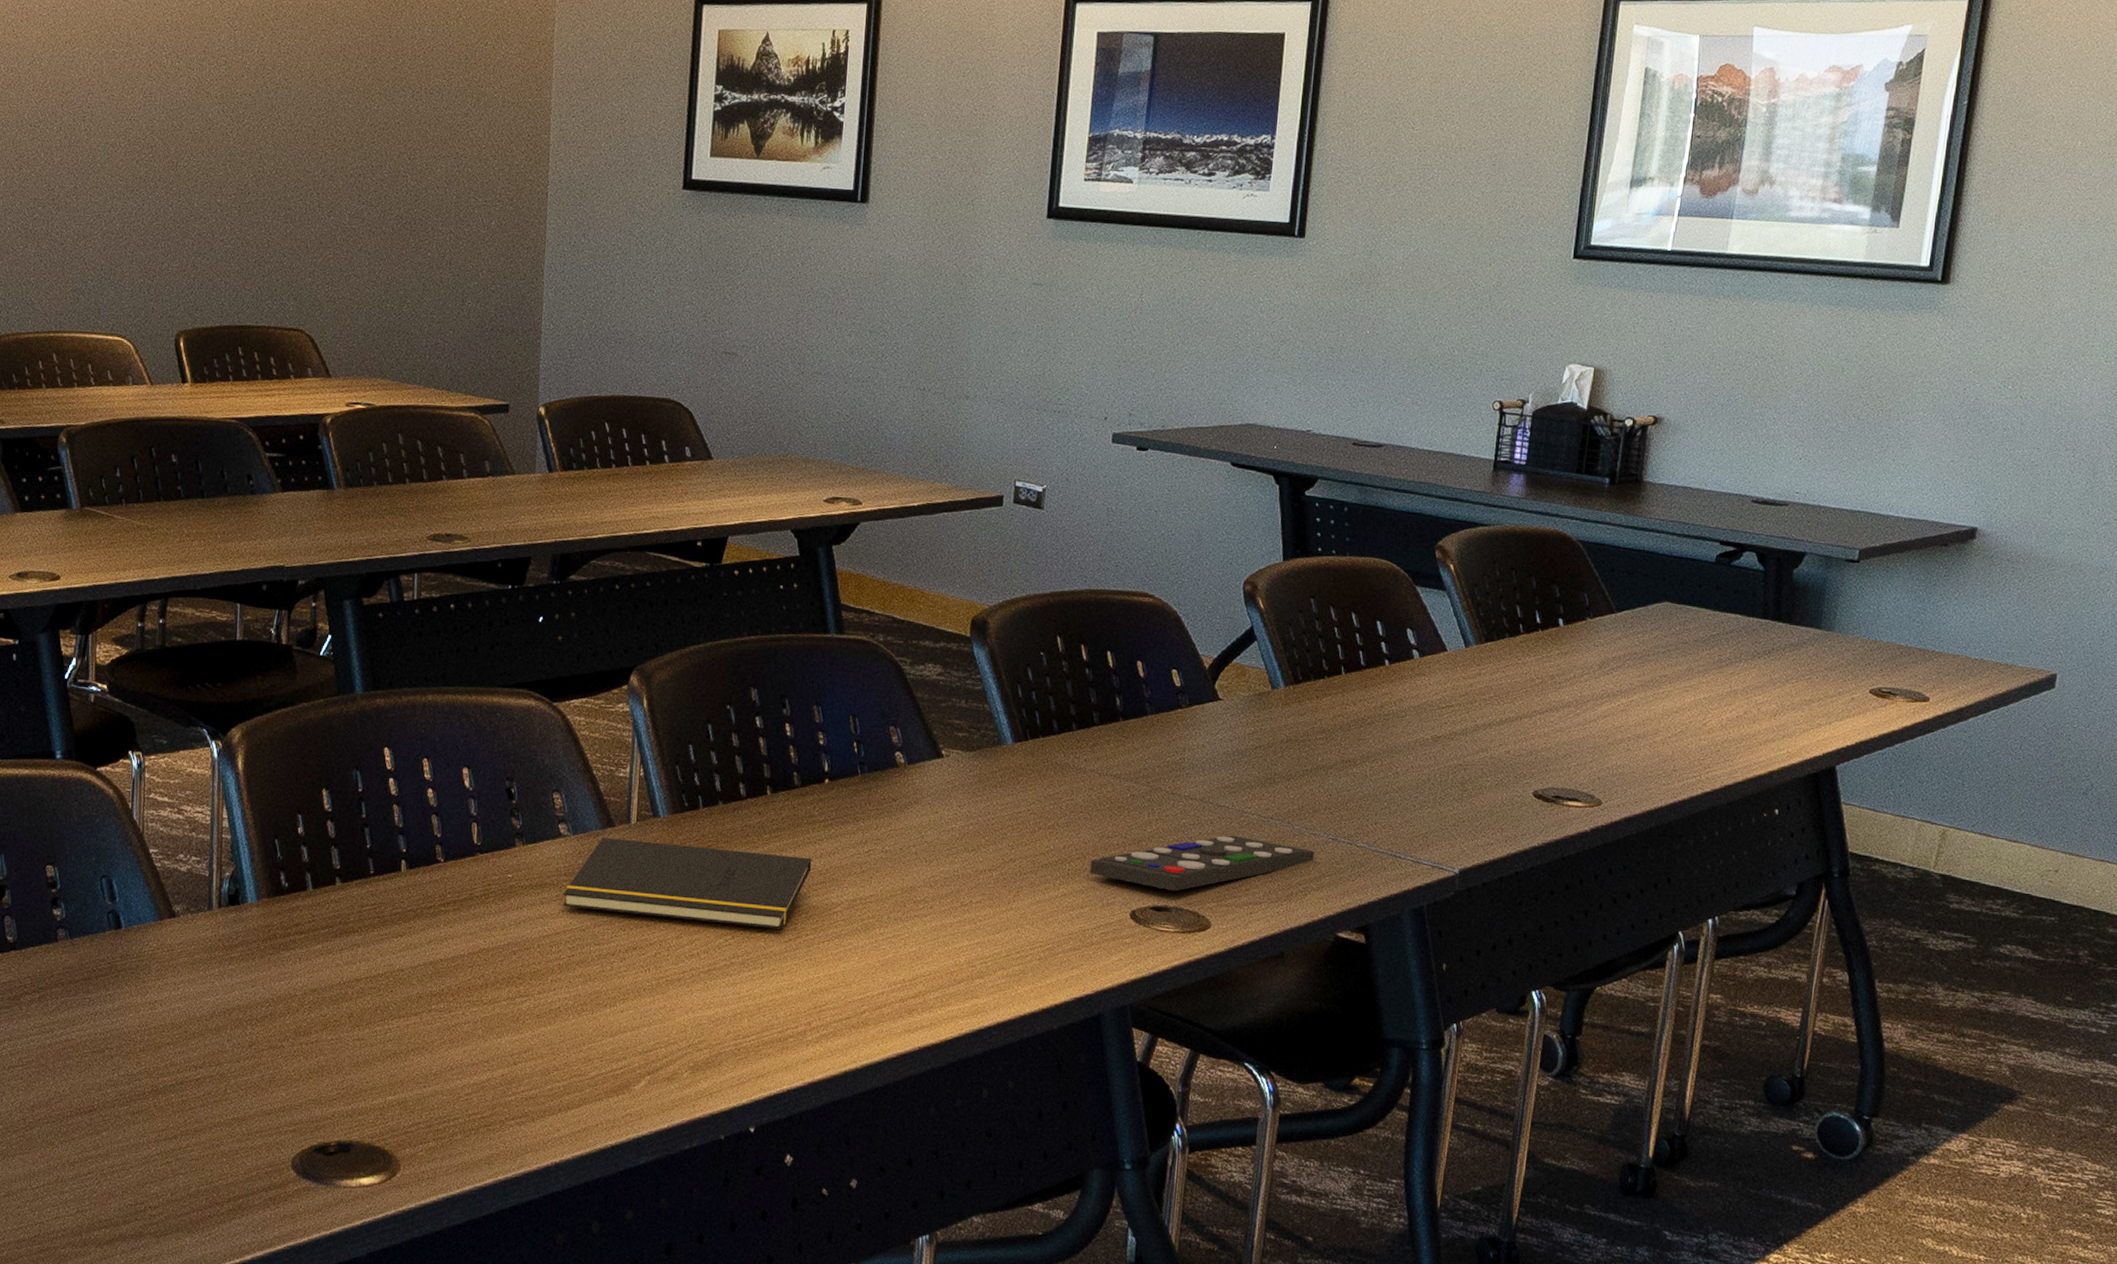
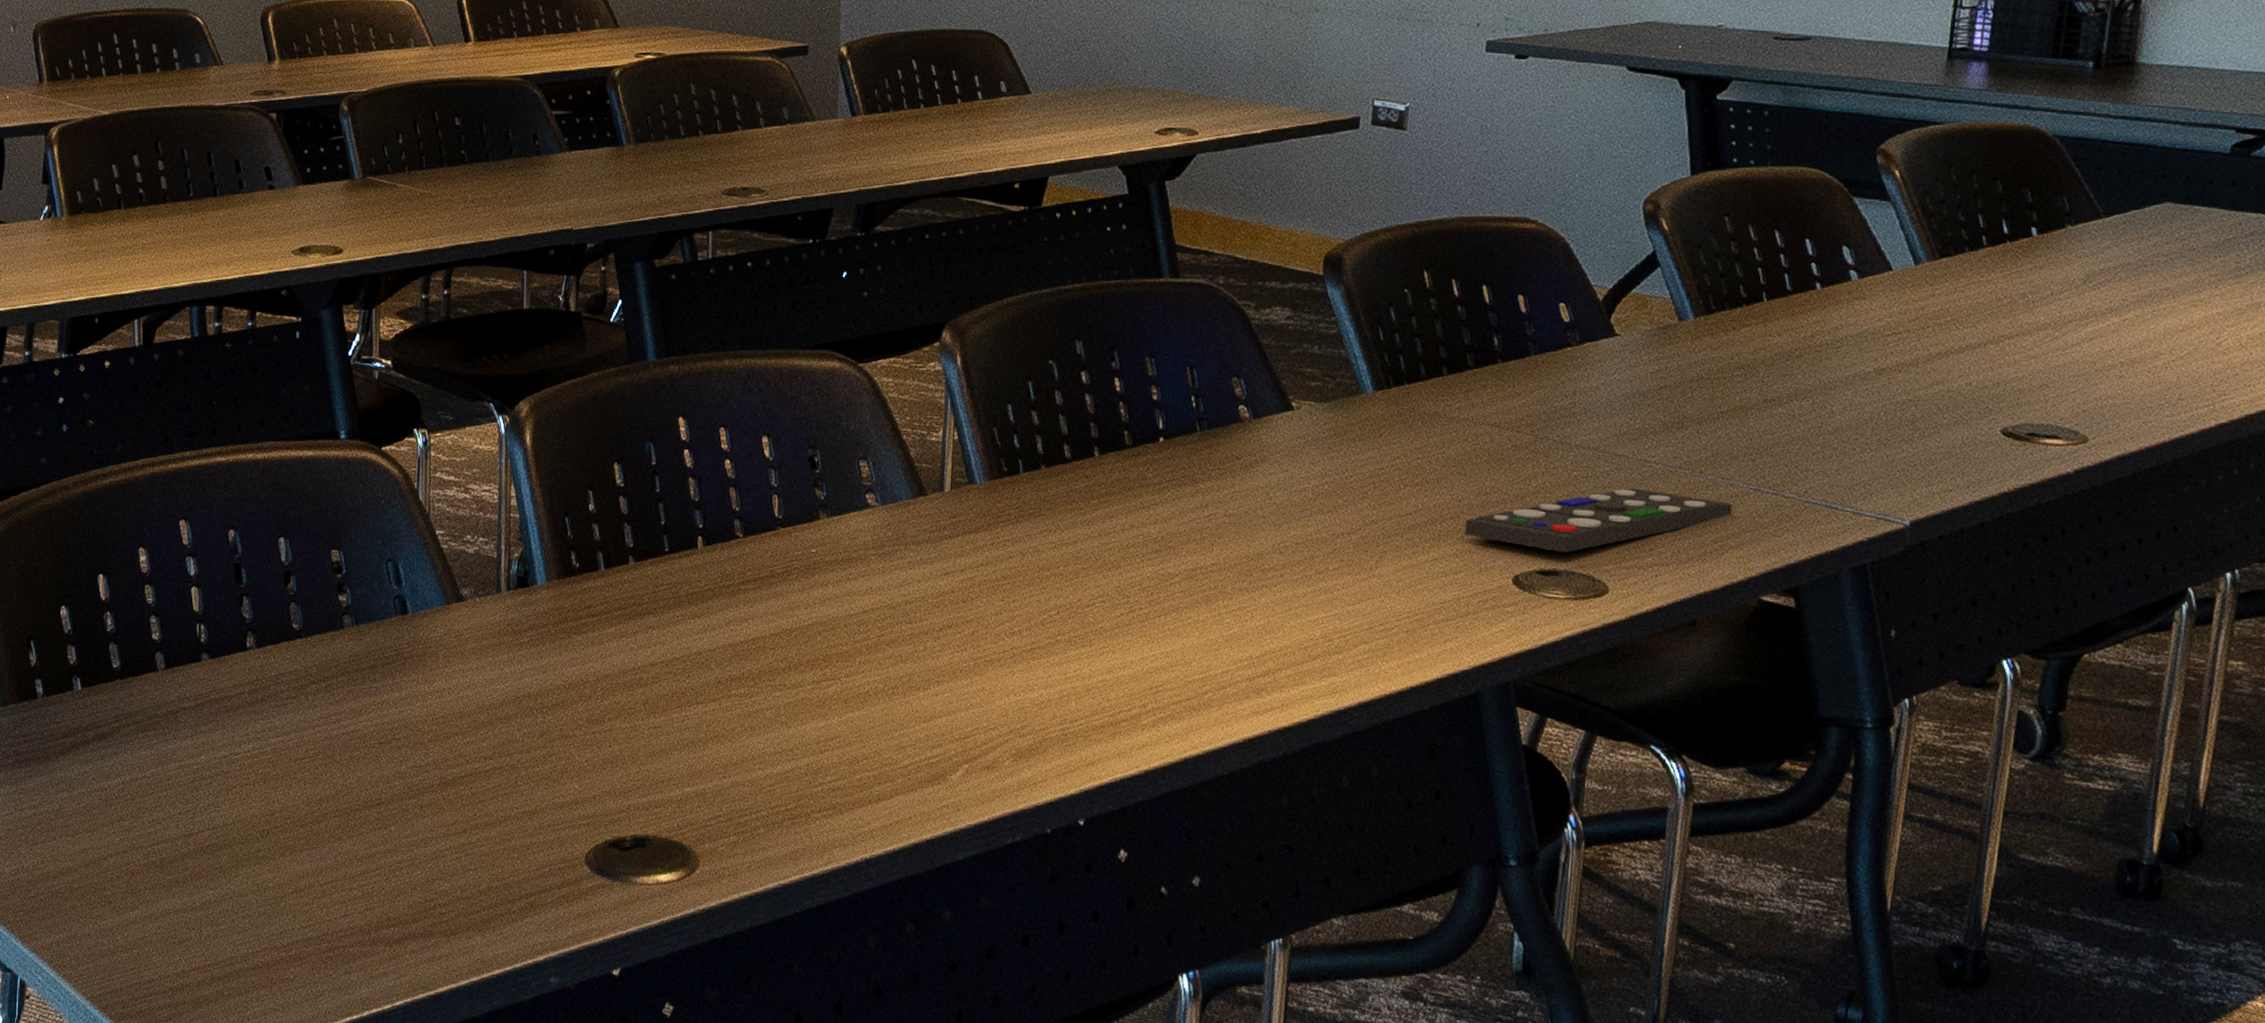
notepad: present [563,837,812,929] -> none [871,507,1146,603]

